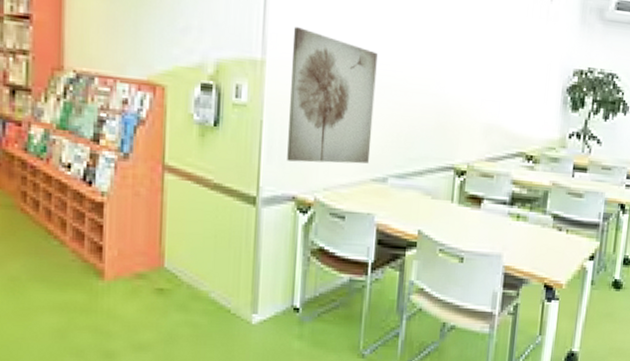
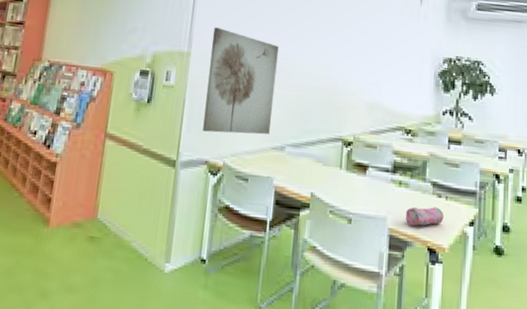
pencil case: none [522,240,564,262] -> present [405,206,444,226]

